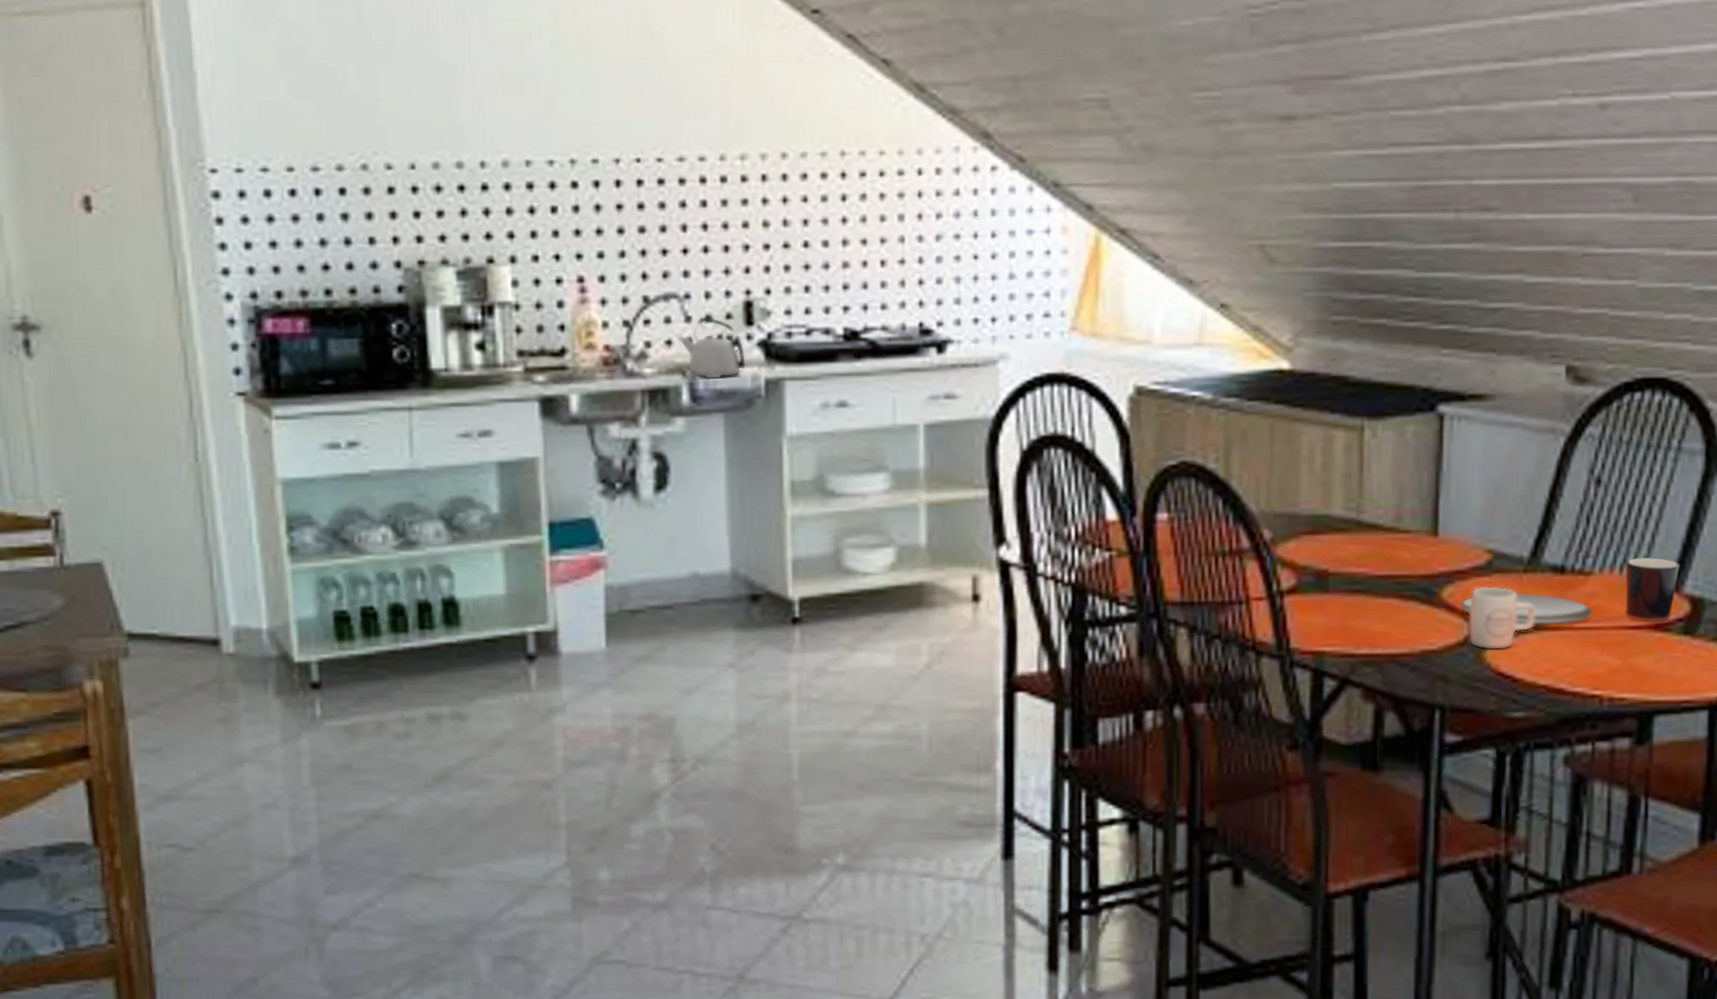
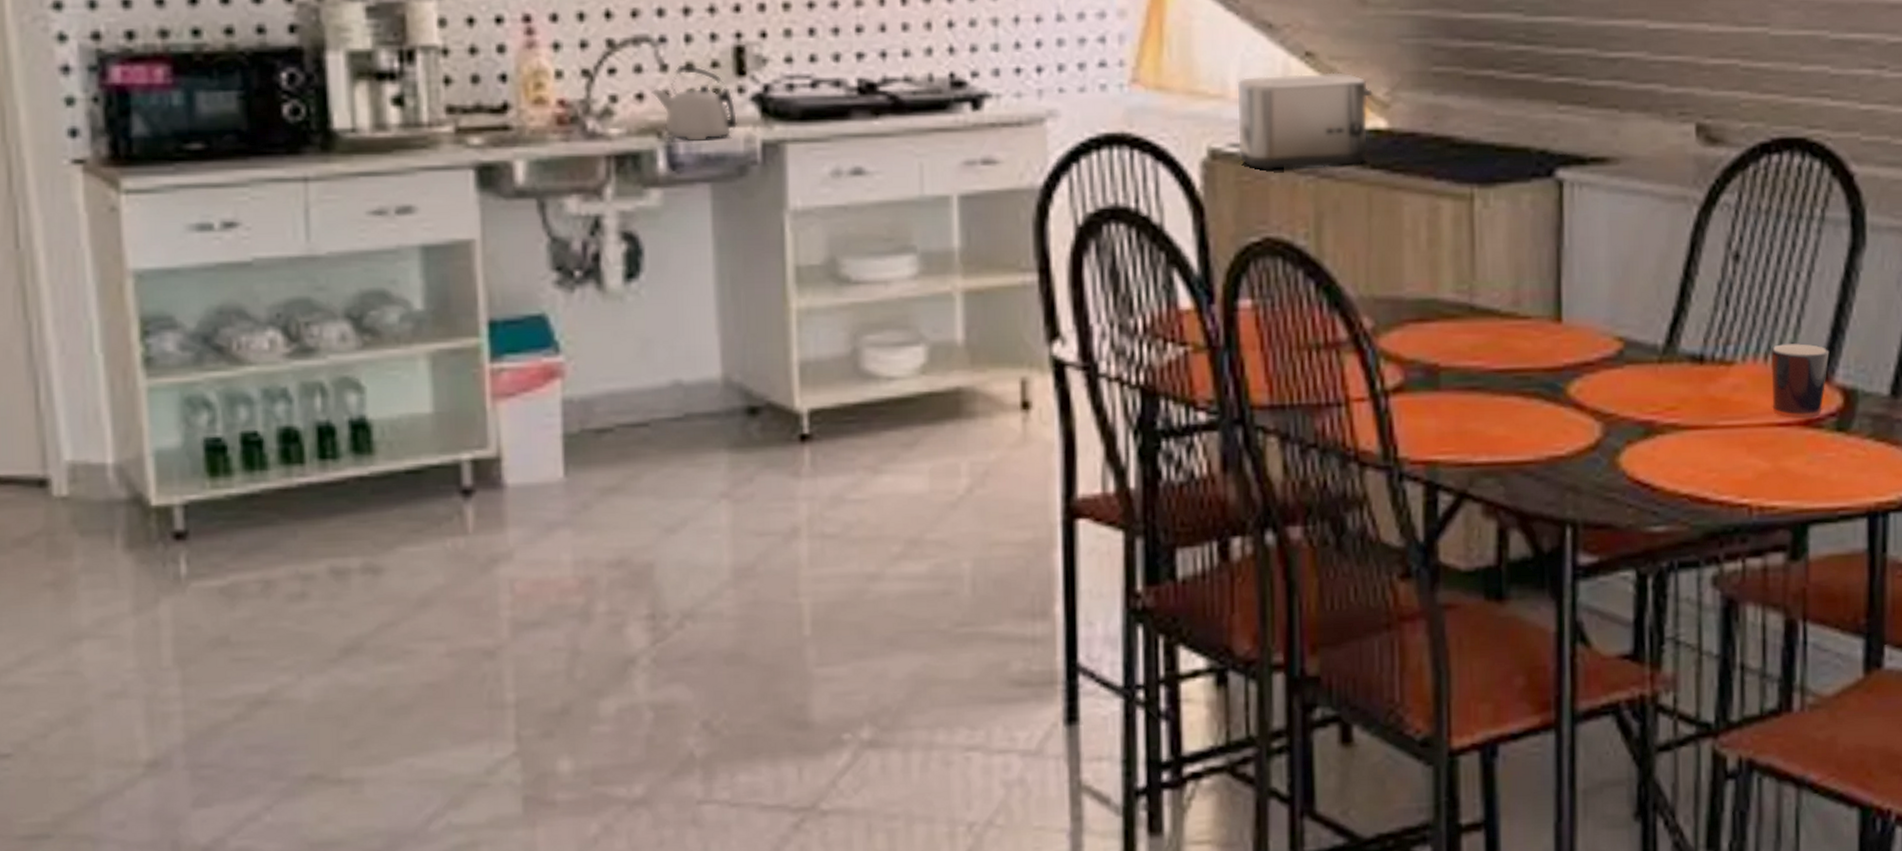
toaster: none [1160,321,1278,405] -> present [1237,72,1373,171]
plate: present [1461,593,1593,628] -> none [1590,387,1737,428]
mug: present [1468,586,1535,651] -> none [1599,379,1674,455]

